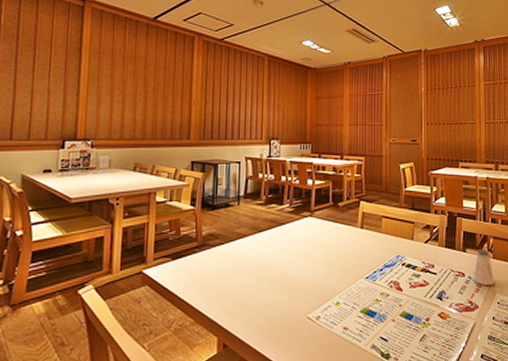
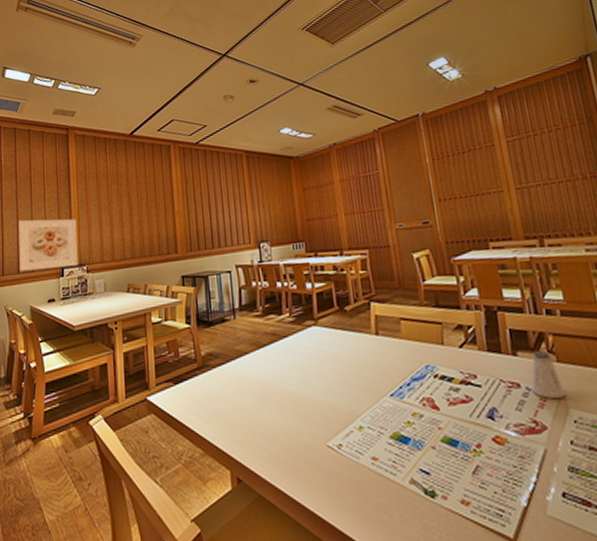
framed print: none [12,85,85,140] -> present [18,218,78,272]

